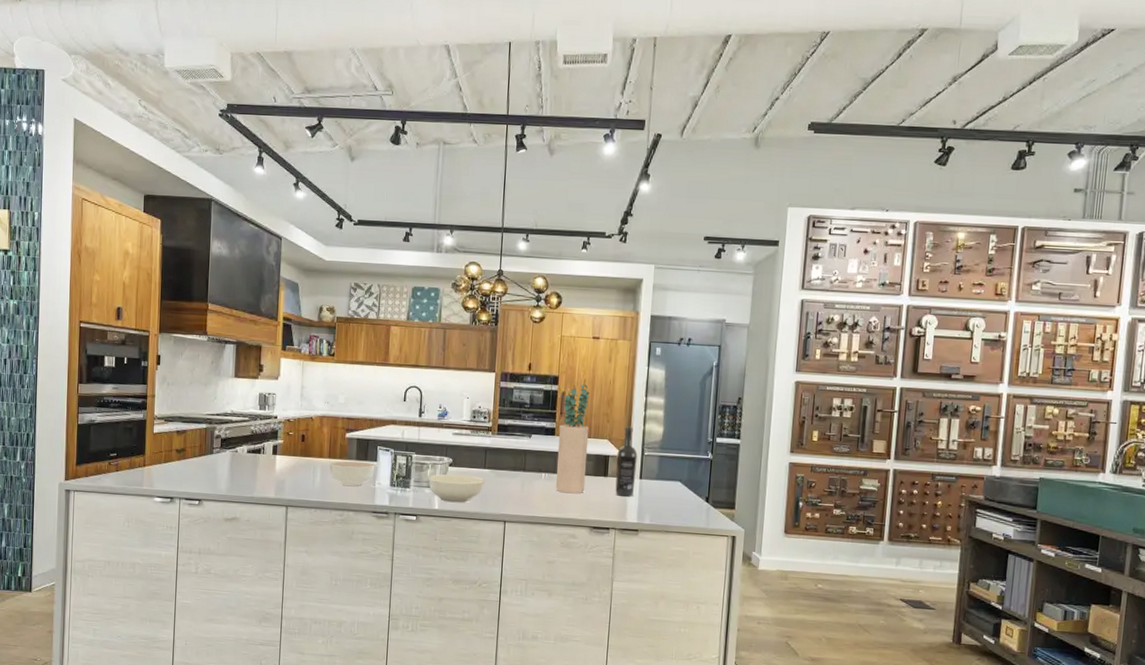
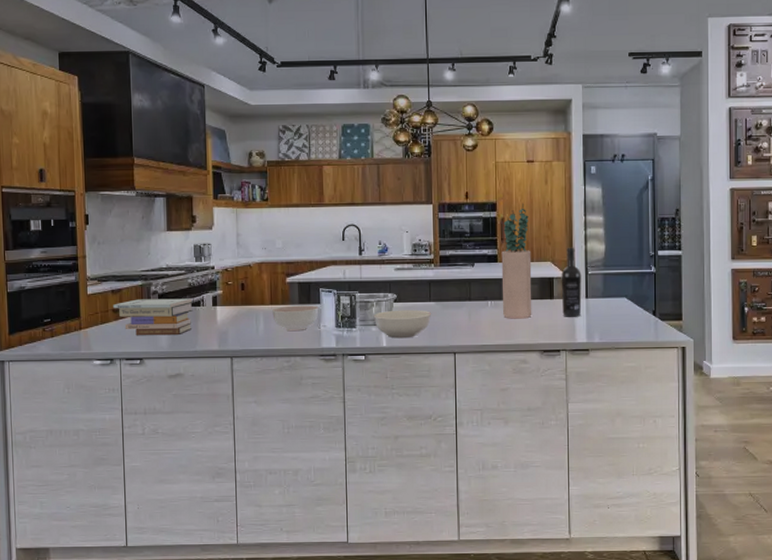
books: none [177,441,254,480] -> present [113,298,193,336]

